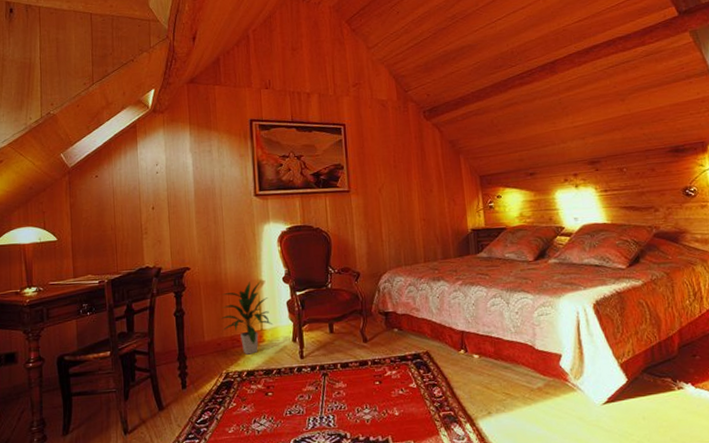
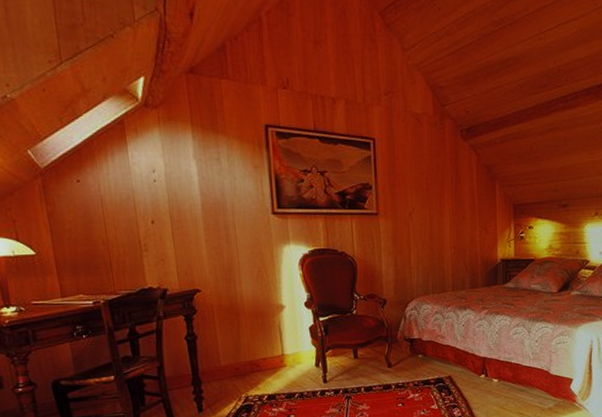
indoor plant: present [221,281,272,355] -> none [238,305,294,379]

